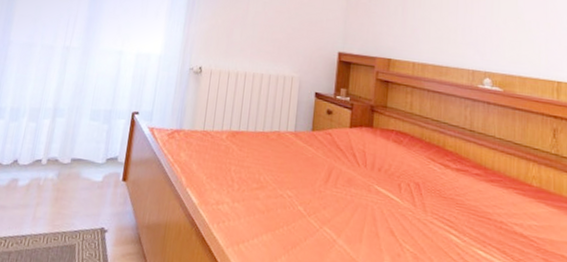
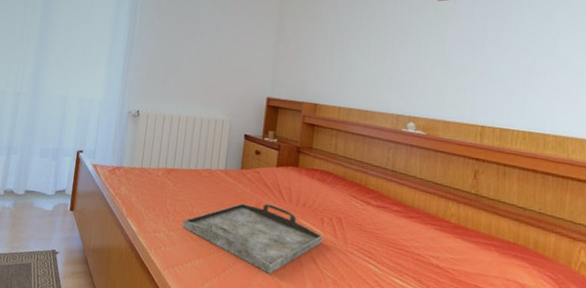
serving tray: none [249,169,400,249] -> present [183,203,323,274]

